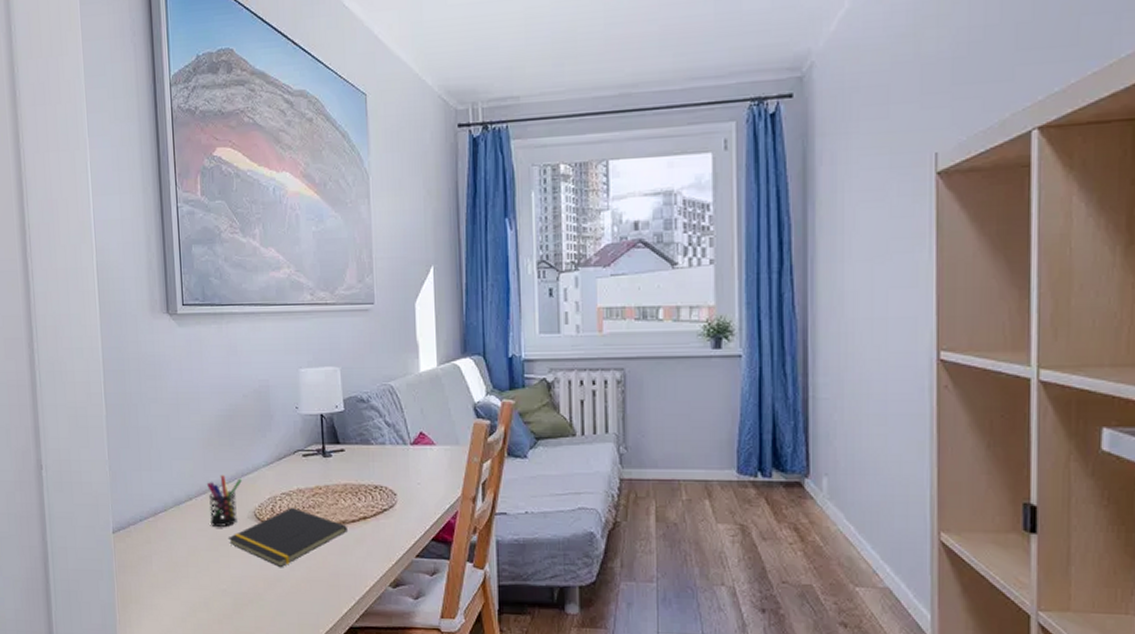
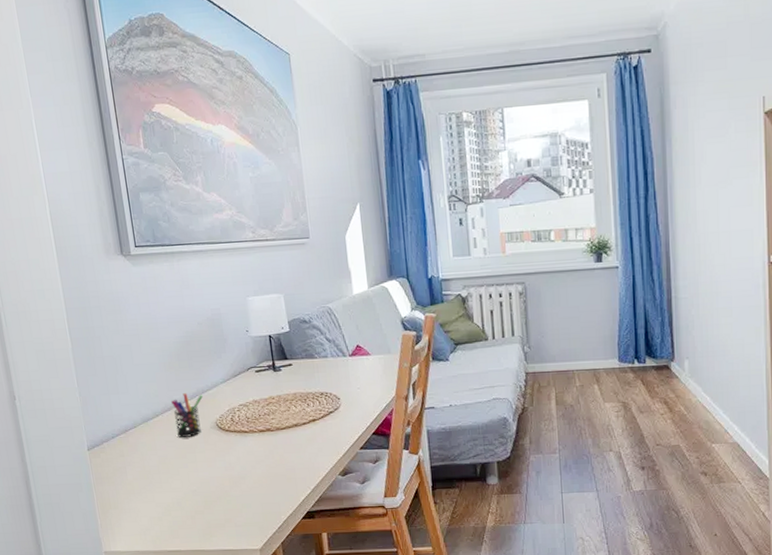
notepad: present [227,507,347,568] -> none [194,415,300,468]

